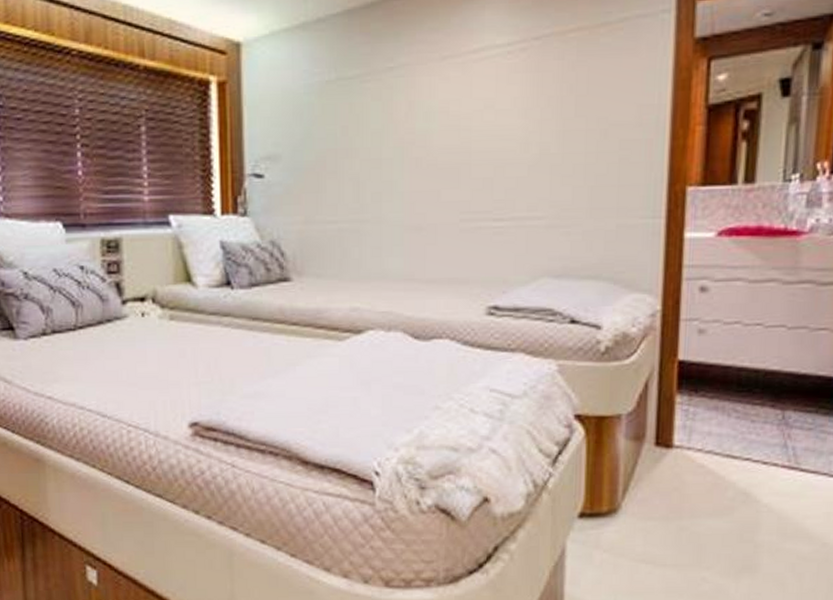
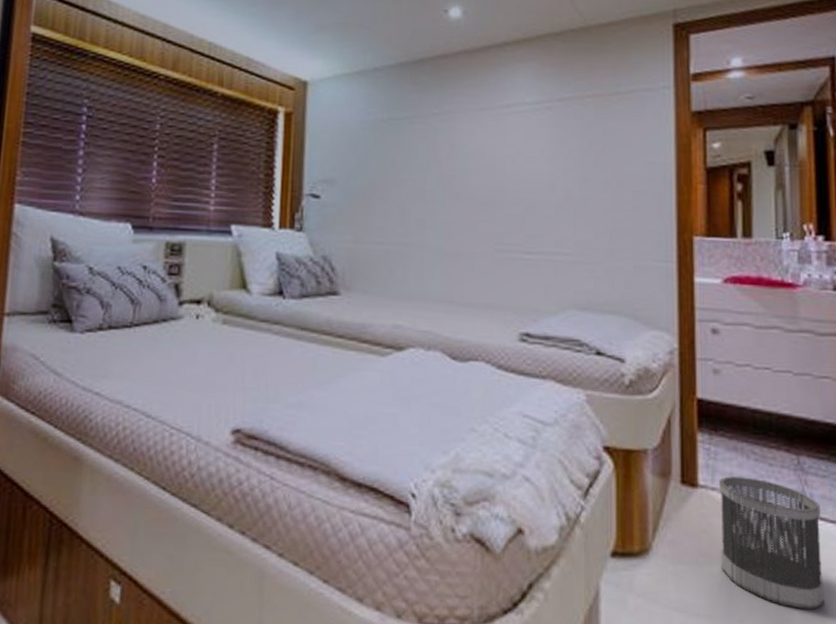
wastebasket: none [692,435,802,554] -> present [719,476,824,610]

